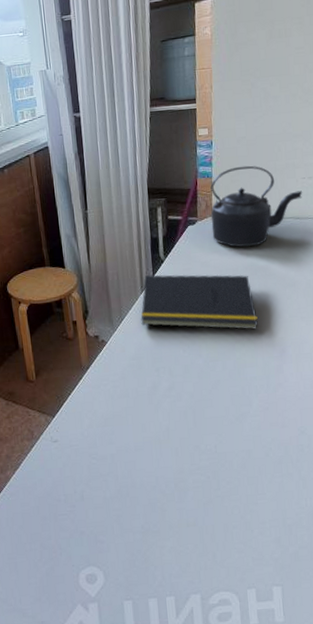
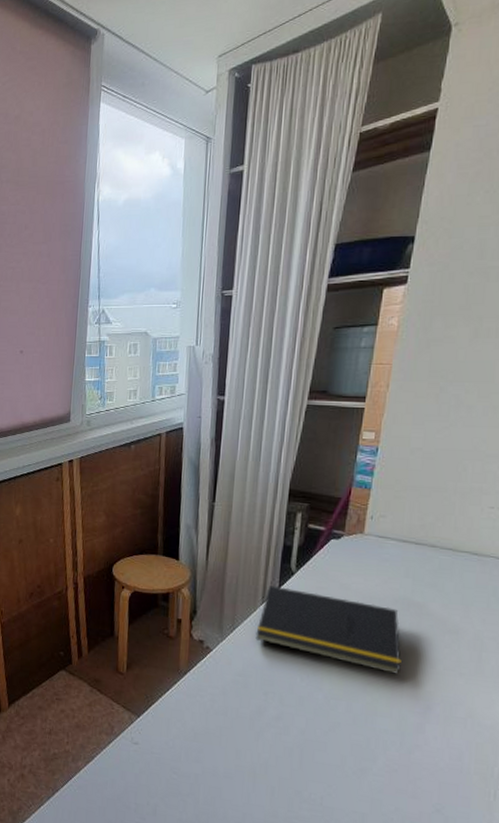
kettle: present [210,165,303,247] -> none [359,481,488,577]

